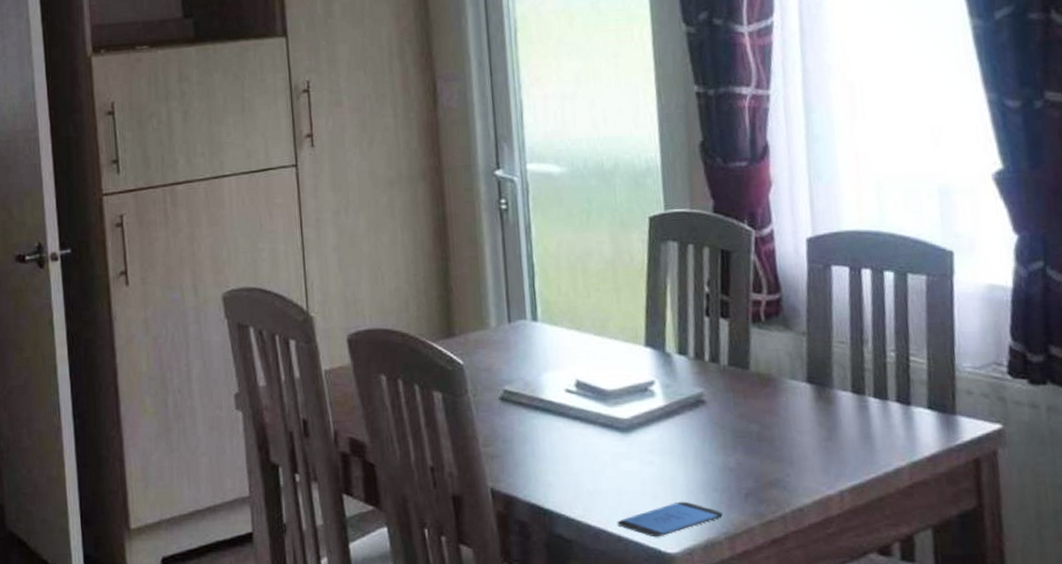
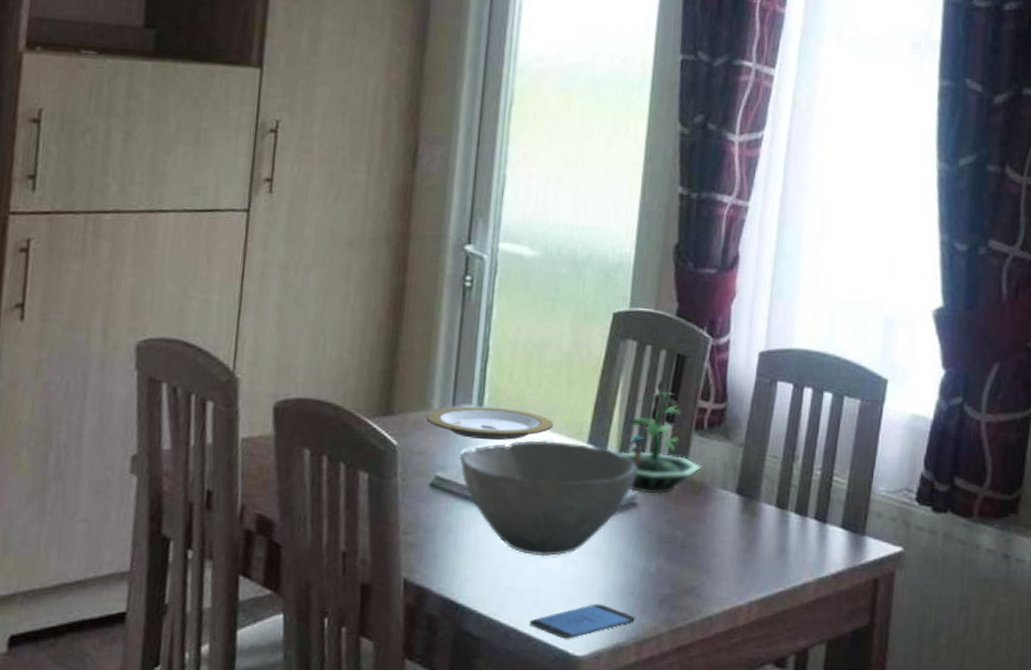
plate: none [485,320,609,352] -> present [425,406,554,440]
bowl: none [523,347,700,459] -> present [459,440,638,557]
terrarium: none [677,288,765,391] -> present [618,392,701,495]

